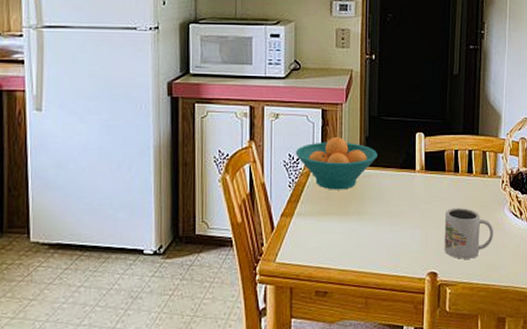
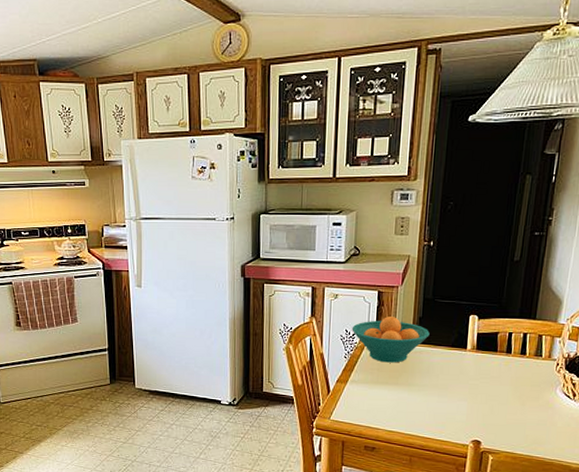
mug: present [444,207,493,259] -> none [490,385,543,432]

